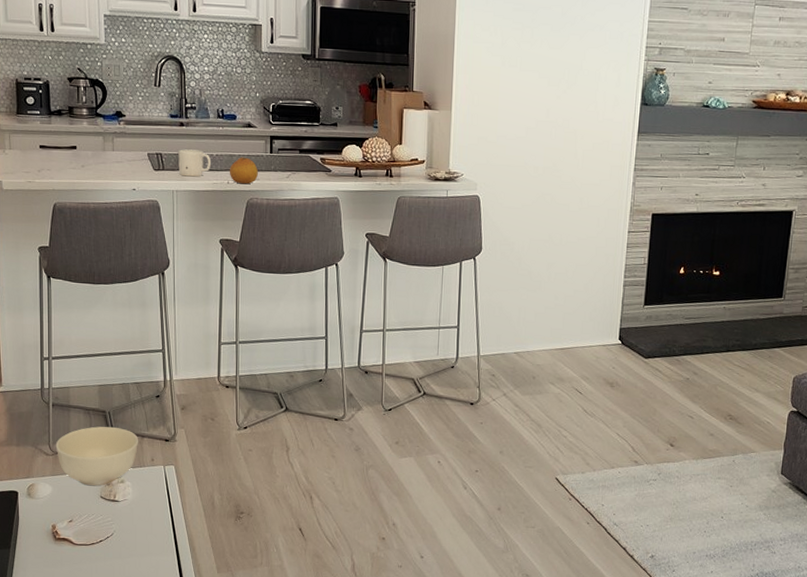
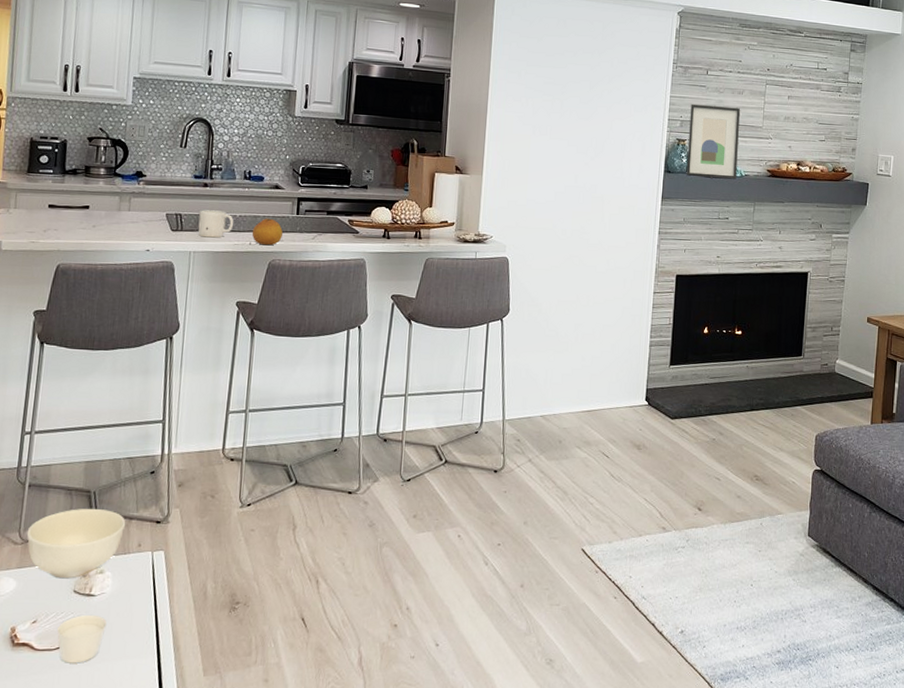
candle: none [91,517,131,557] -> present [57,614,107,664]
picture frame: none [665,30,726,112] -> present [687,104,741,180]

